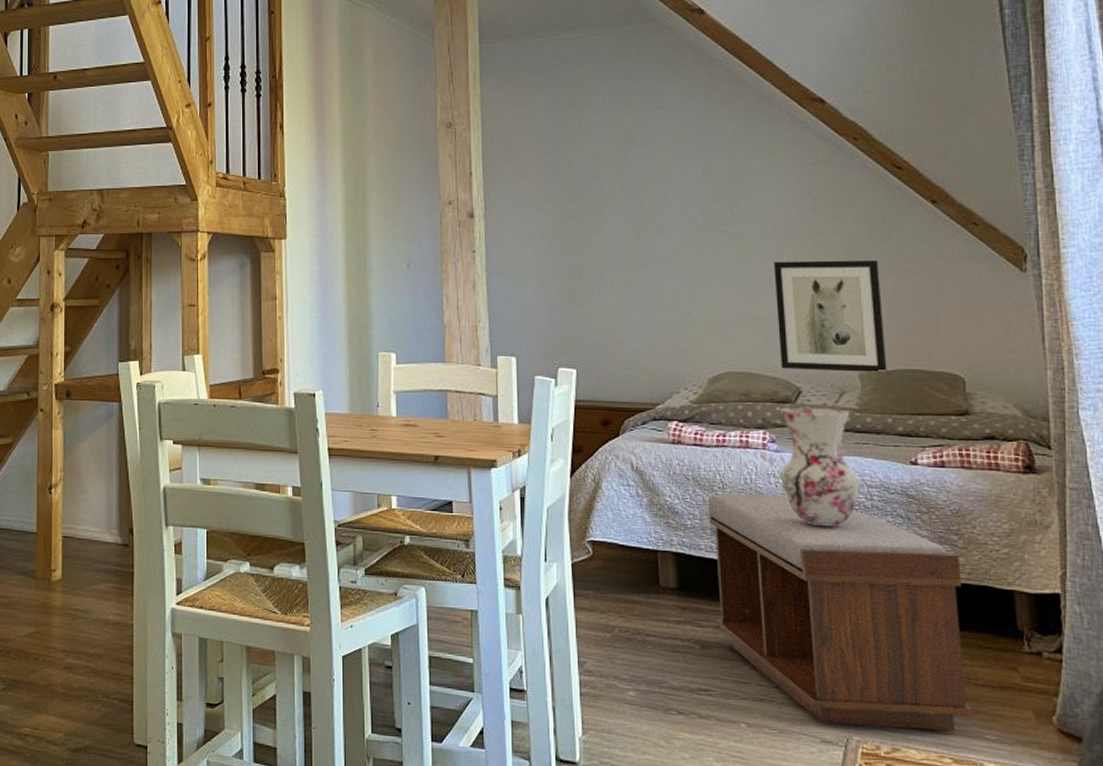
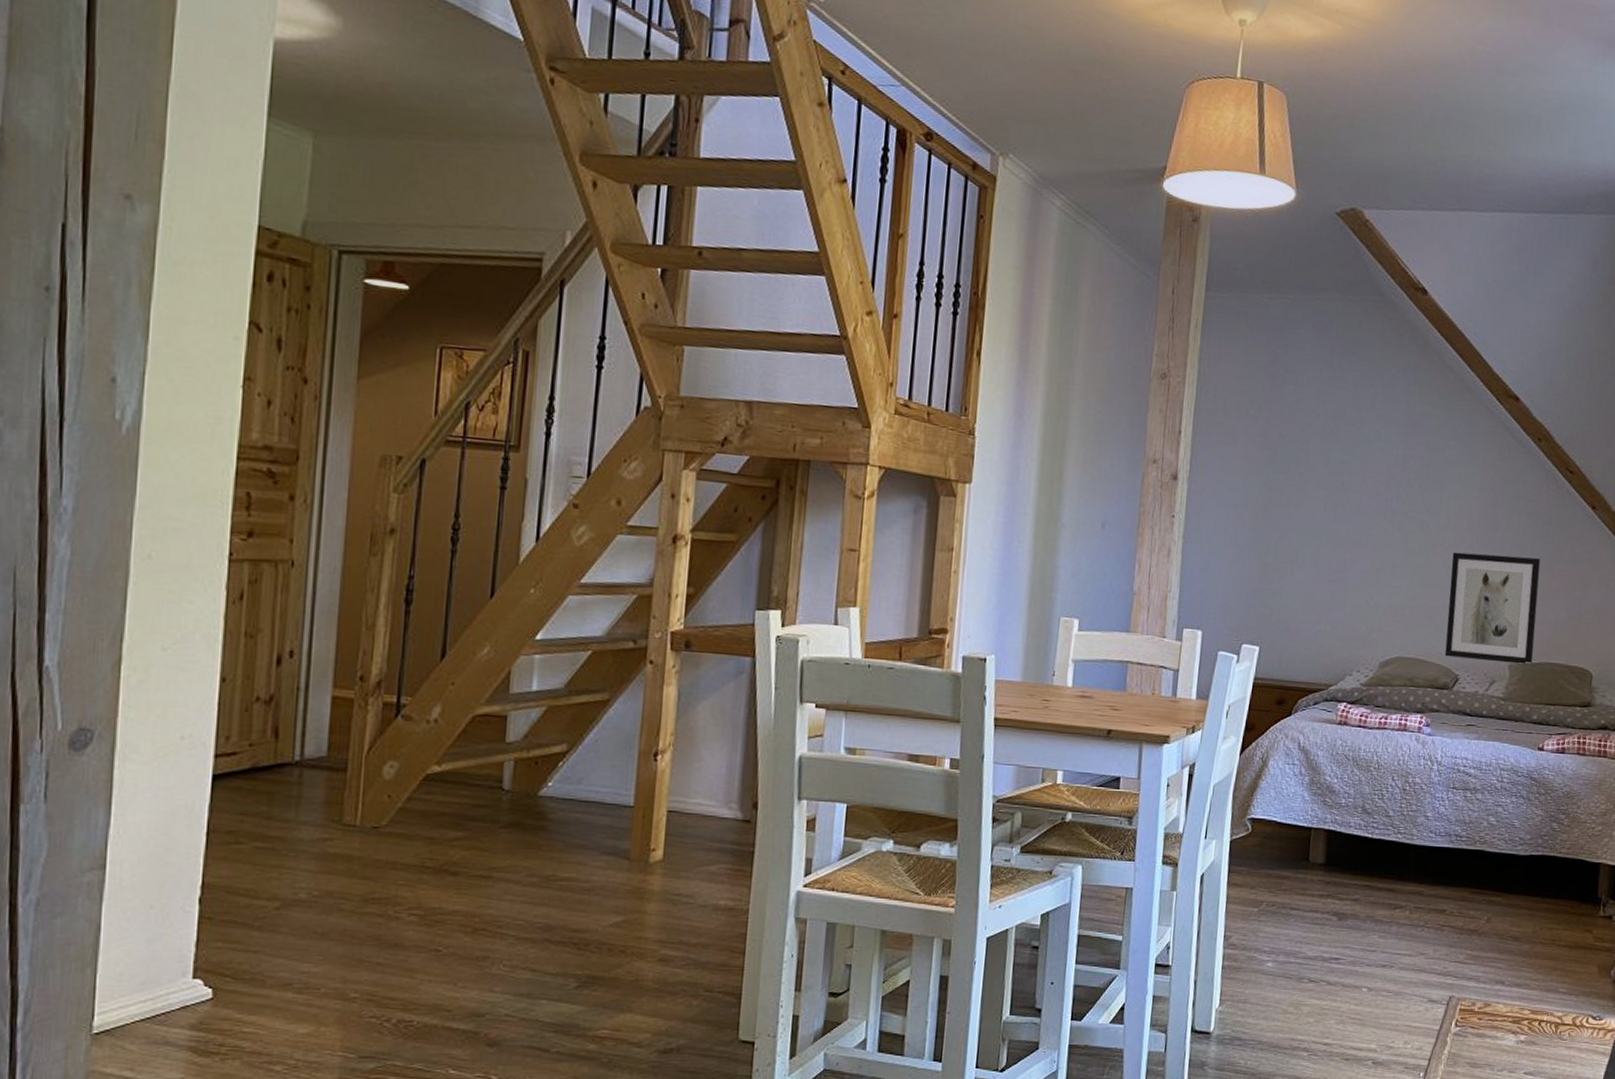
bench: present [707,494,974,732] -> none [1354,774,1563,987]
vase: present [779,406,860,527] -> none [1429,693,1496,806]

